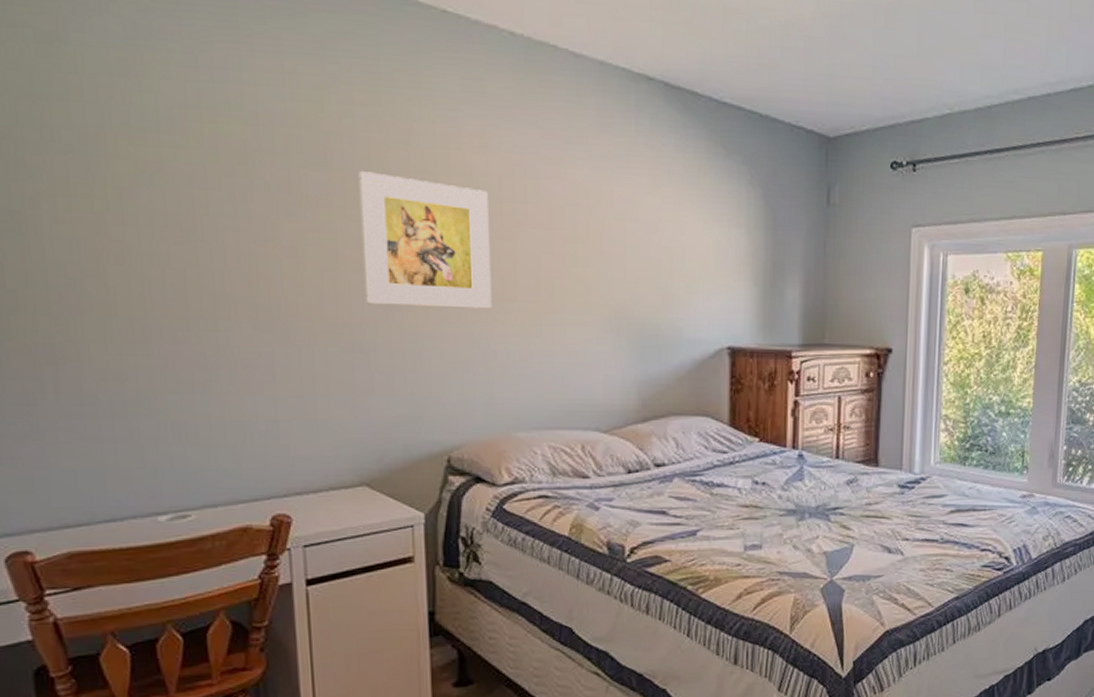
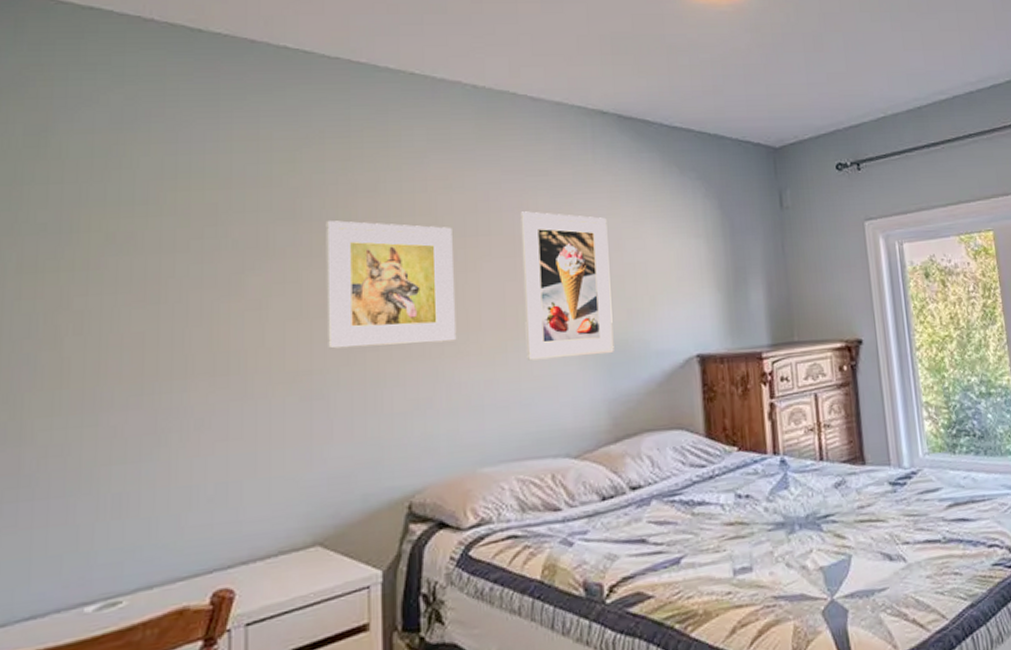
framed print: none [558,181,647,337] -> present [520,211,614,361]

